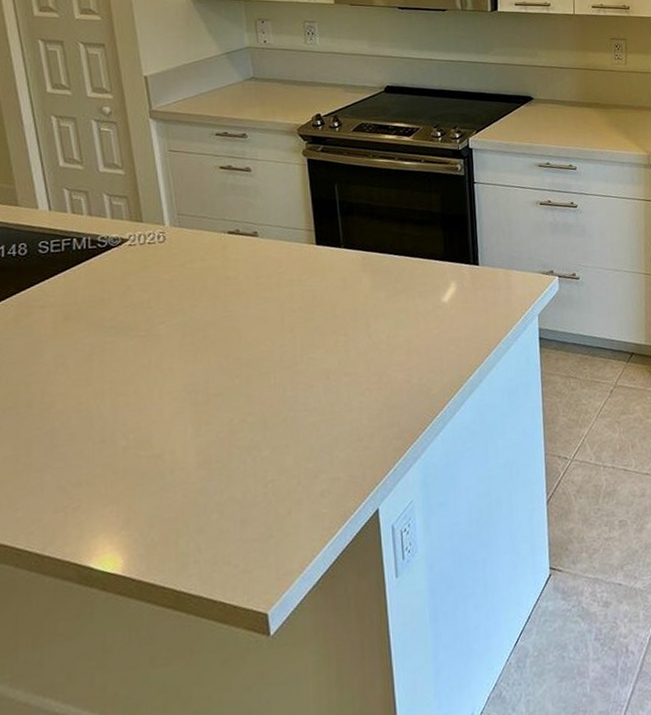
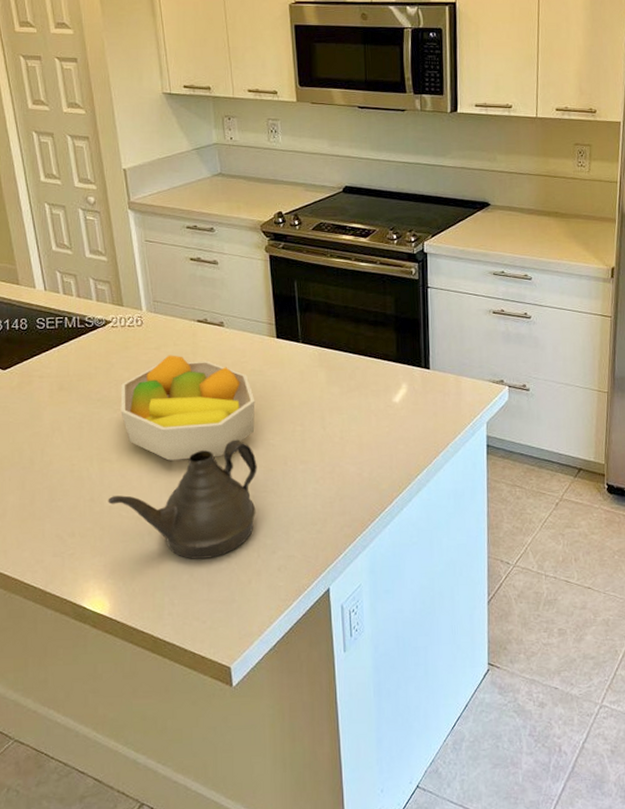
teapot: none [122,356,297,496] -> present [108,439,257,559]
fruit bowl: none [138,271,294,388] -> present [120,355,255,461]

